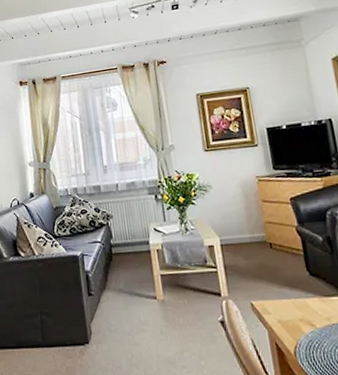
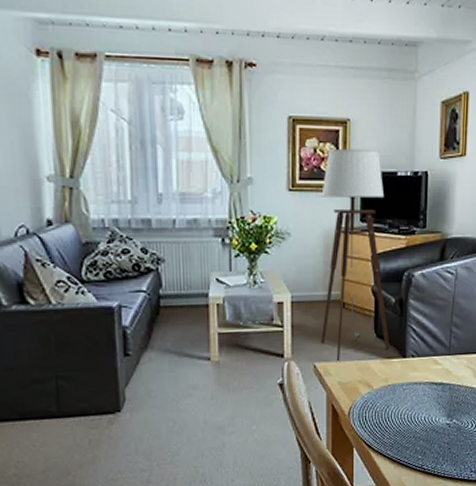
floor lamp: none [233,108,326,302] -> present [321,148,389,364]

